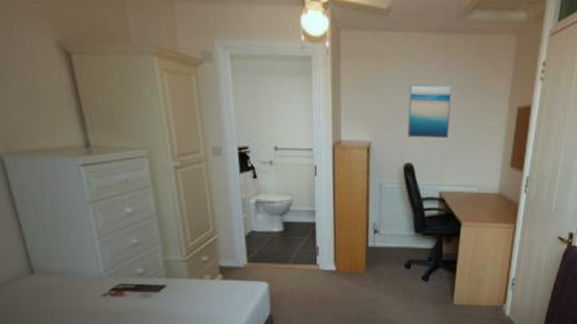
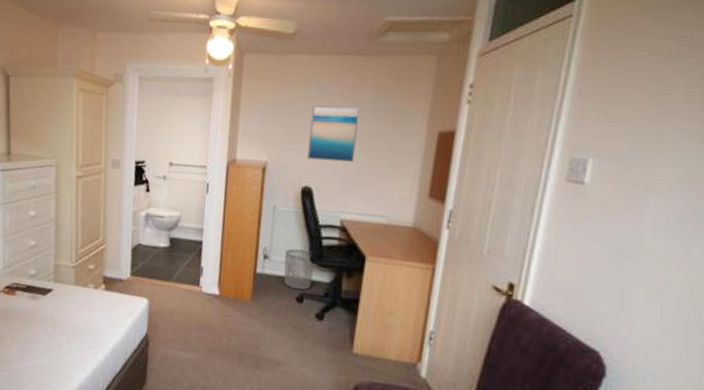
waste bin: none [393,221,419,258] -> present [283,248,315,290]

